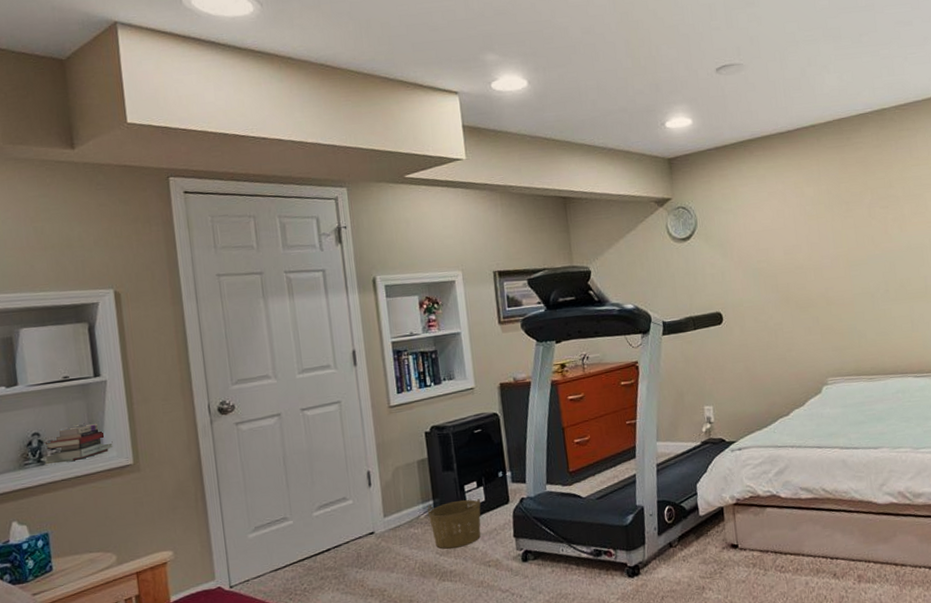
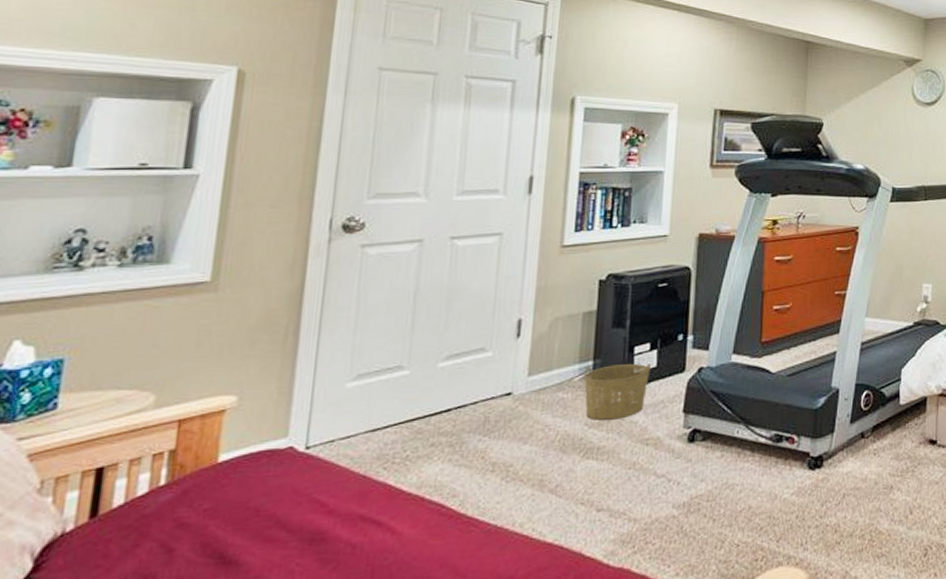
books: present [43,424,113,465] -> none [85,225,189,271]

